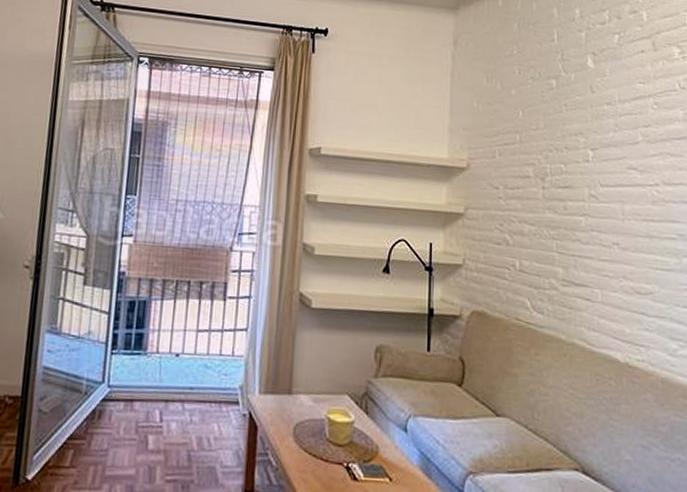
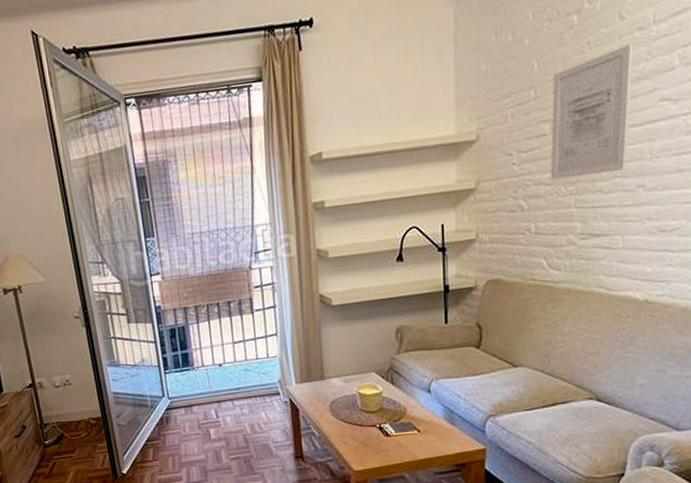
wall art: none [533,113,604,225] -> present [550,43,634,180]

